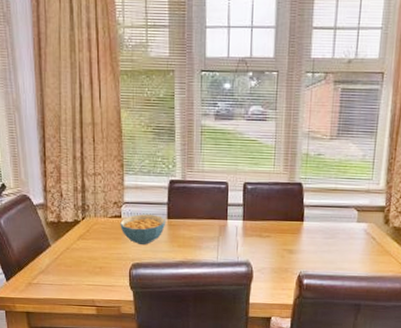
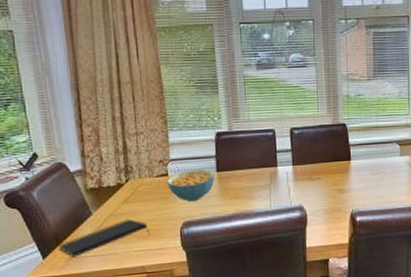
notepad: none [20,254,102,283] -> present [58,219,151,257]

